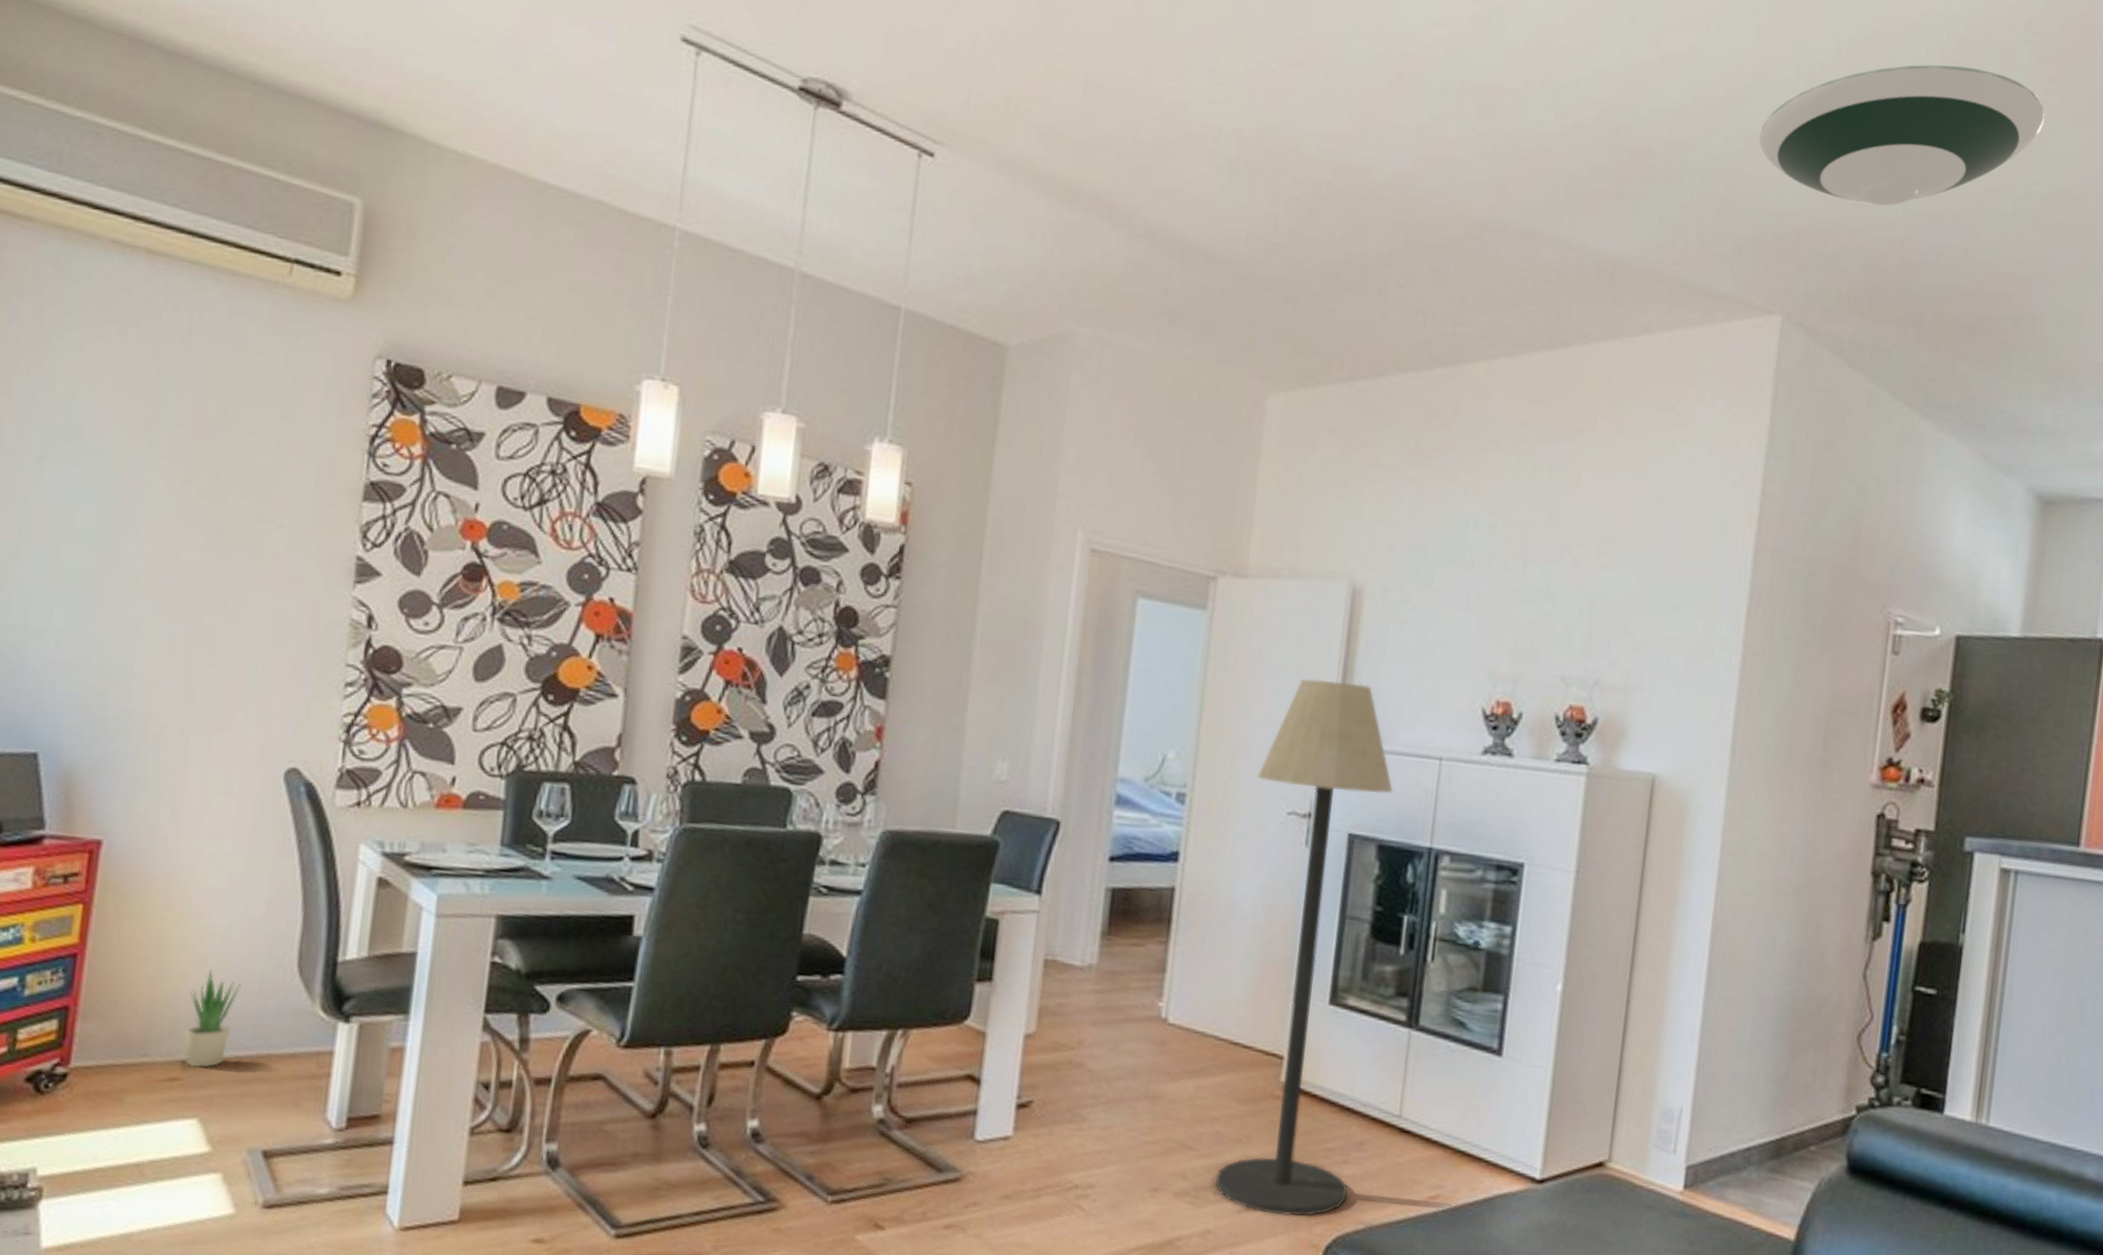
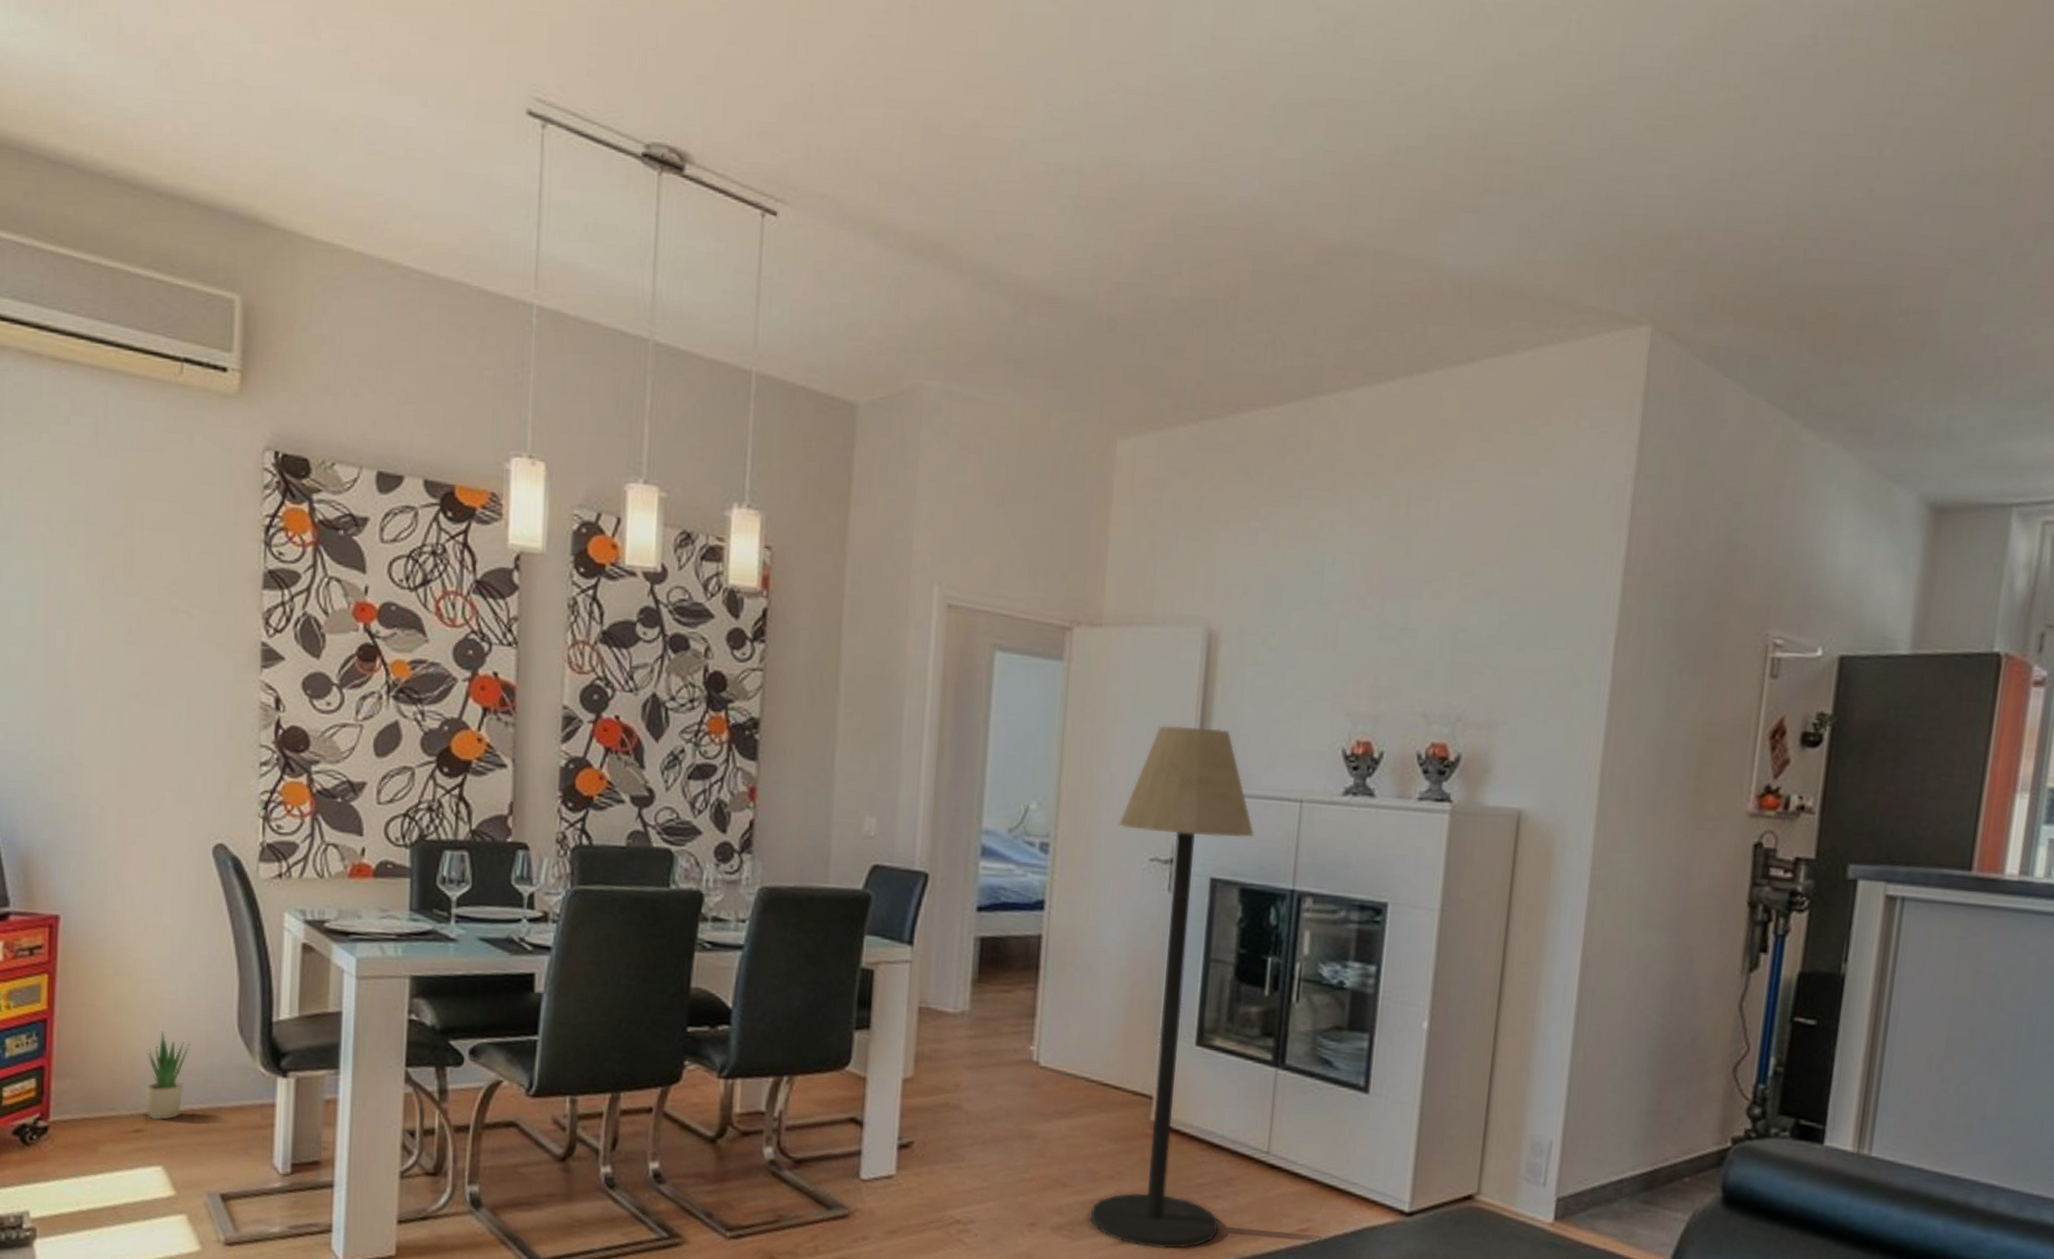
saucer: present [1759,64,2045,206] -> none [1626,40,1943,201]

